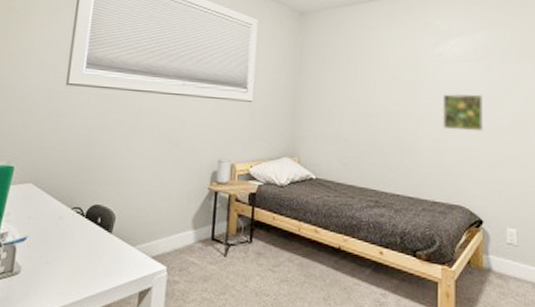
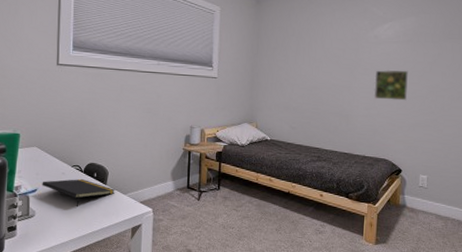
notepad: none [33,225,123,263] -> present [42,179,116,208]

